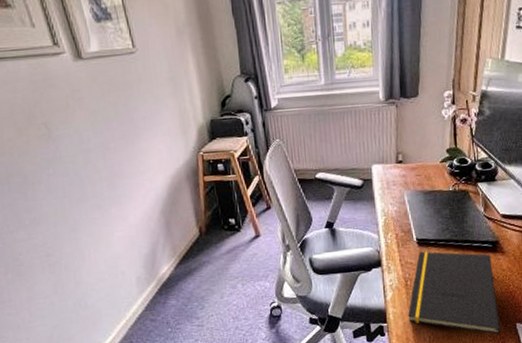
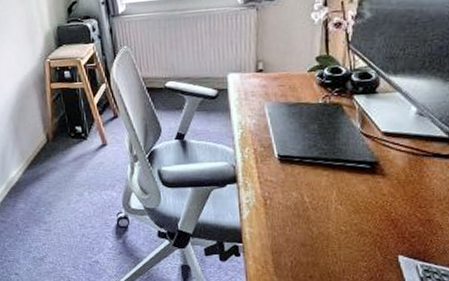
notepad: present [408,251,501,335] -> none [267,169,378,267]

